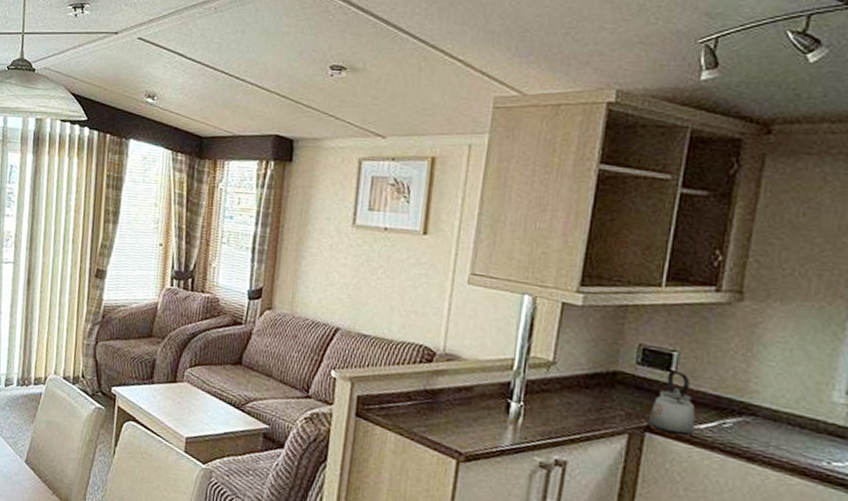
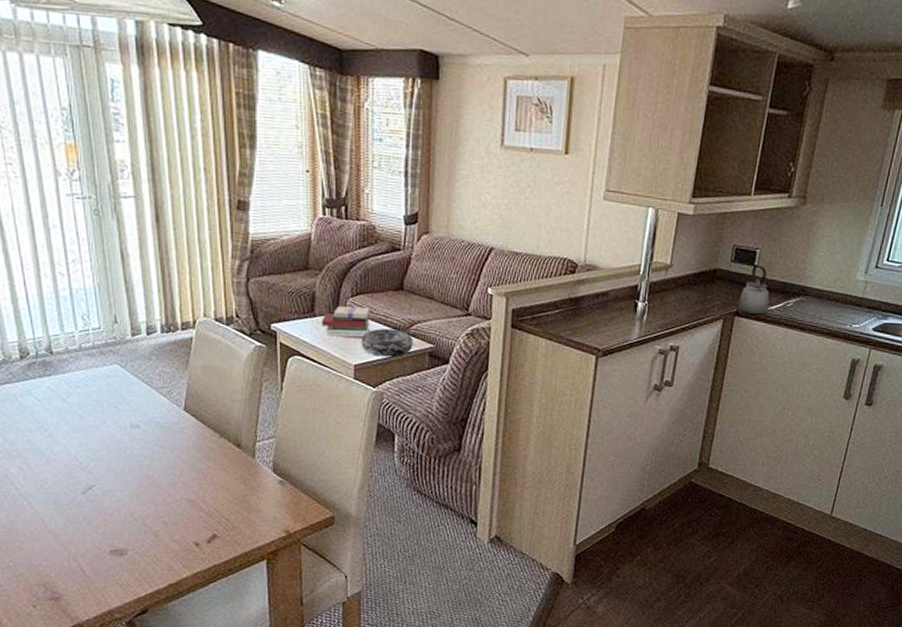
books: none [158,375,207,411] -> present [321,305,371,339]
decorative bowl: none [194,402,248,434] -> present [360,328,414,357]

